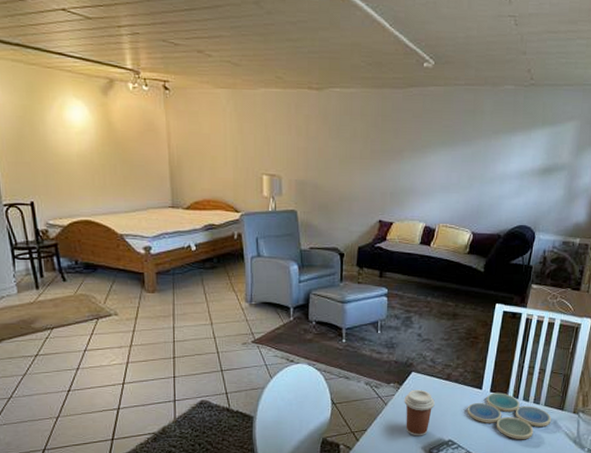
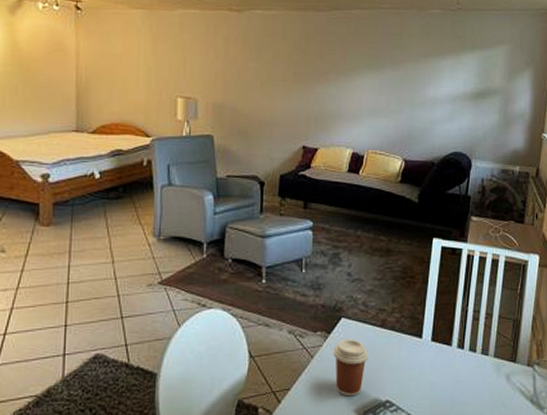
drink coaster: present [467,392,551,440] -> none [406,342,503,400]

